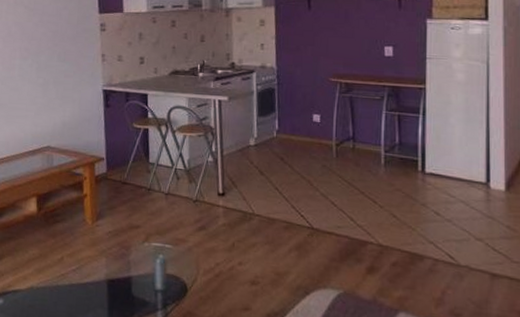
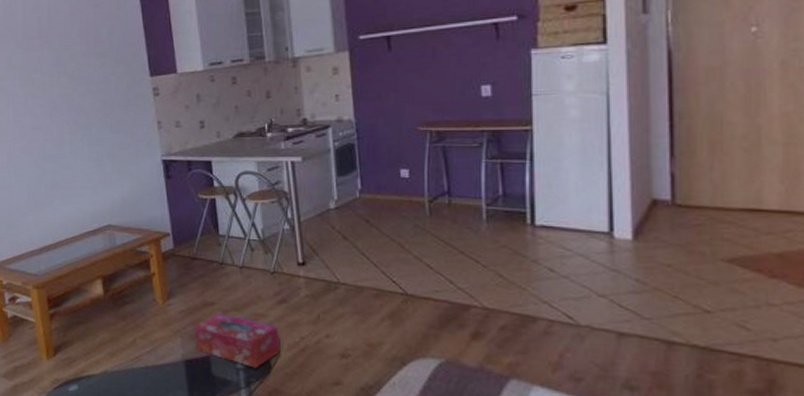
tissue box: none [118,236,197,291] -> present [195,313,281,369]

